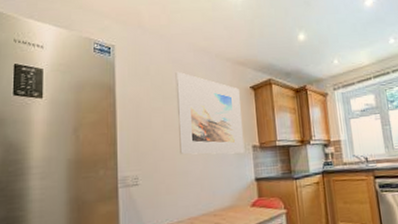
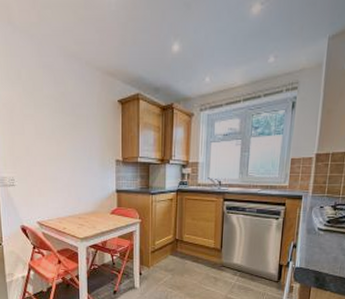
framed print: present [175,71,245,155] -> none [46,78,109,166]

